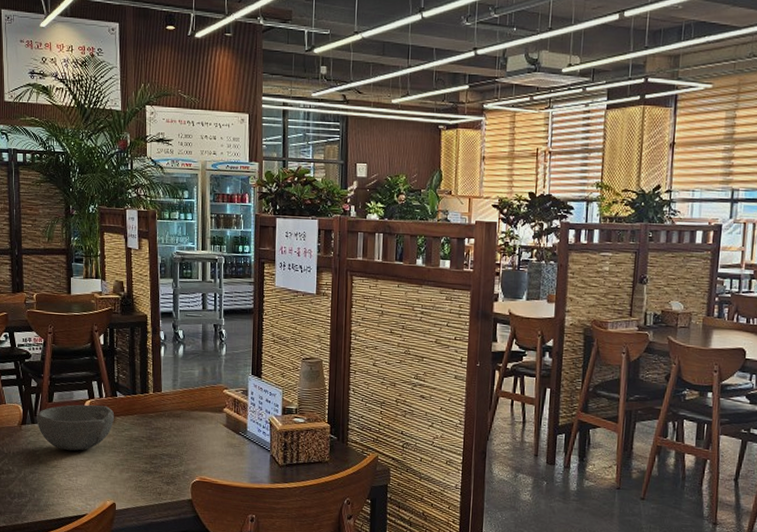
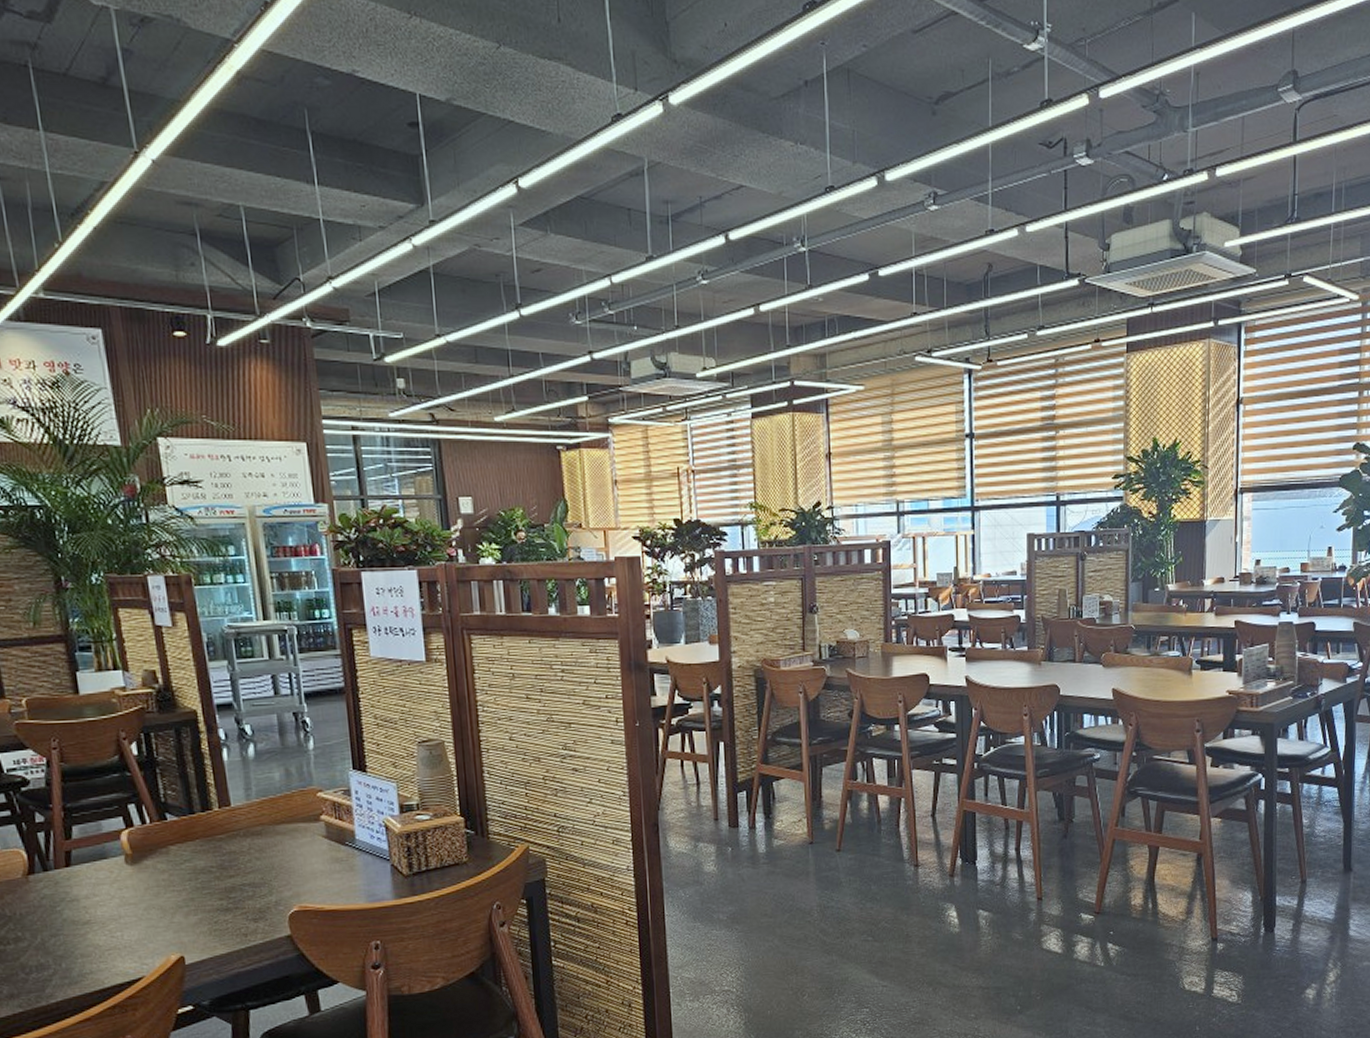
bowl: present [37,404,115,451] -> none [50,833,168,900]

